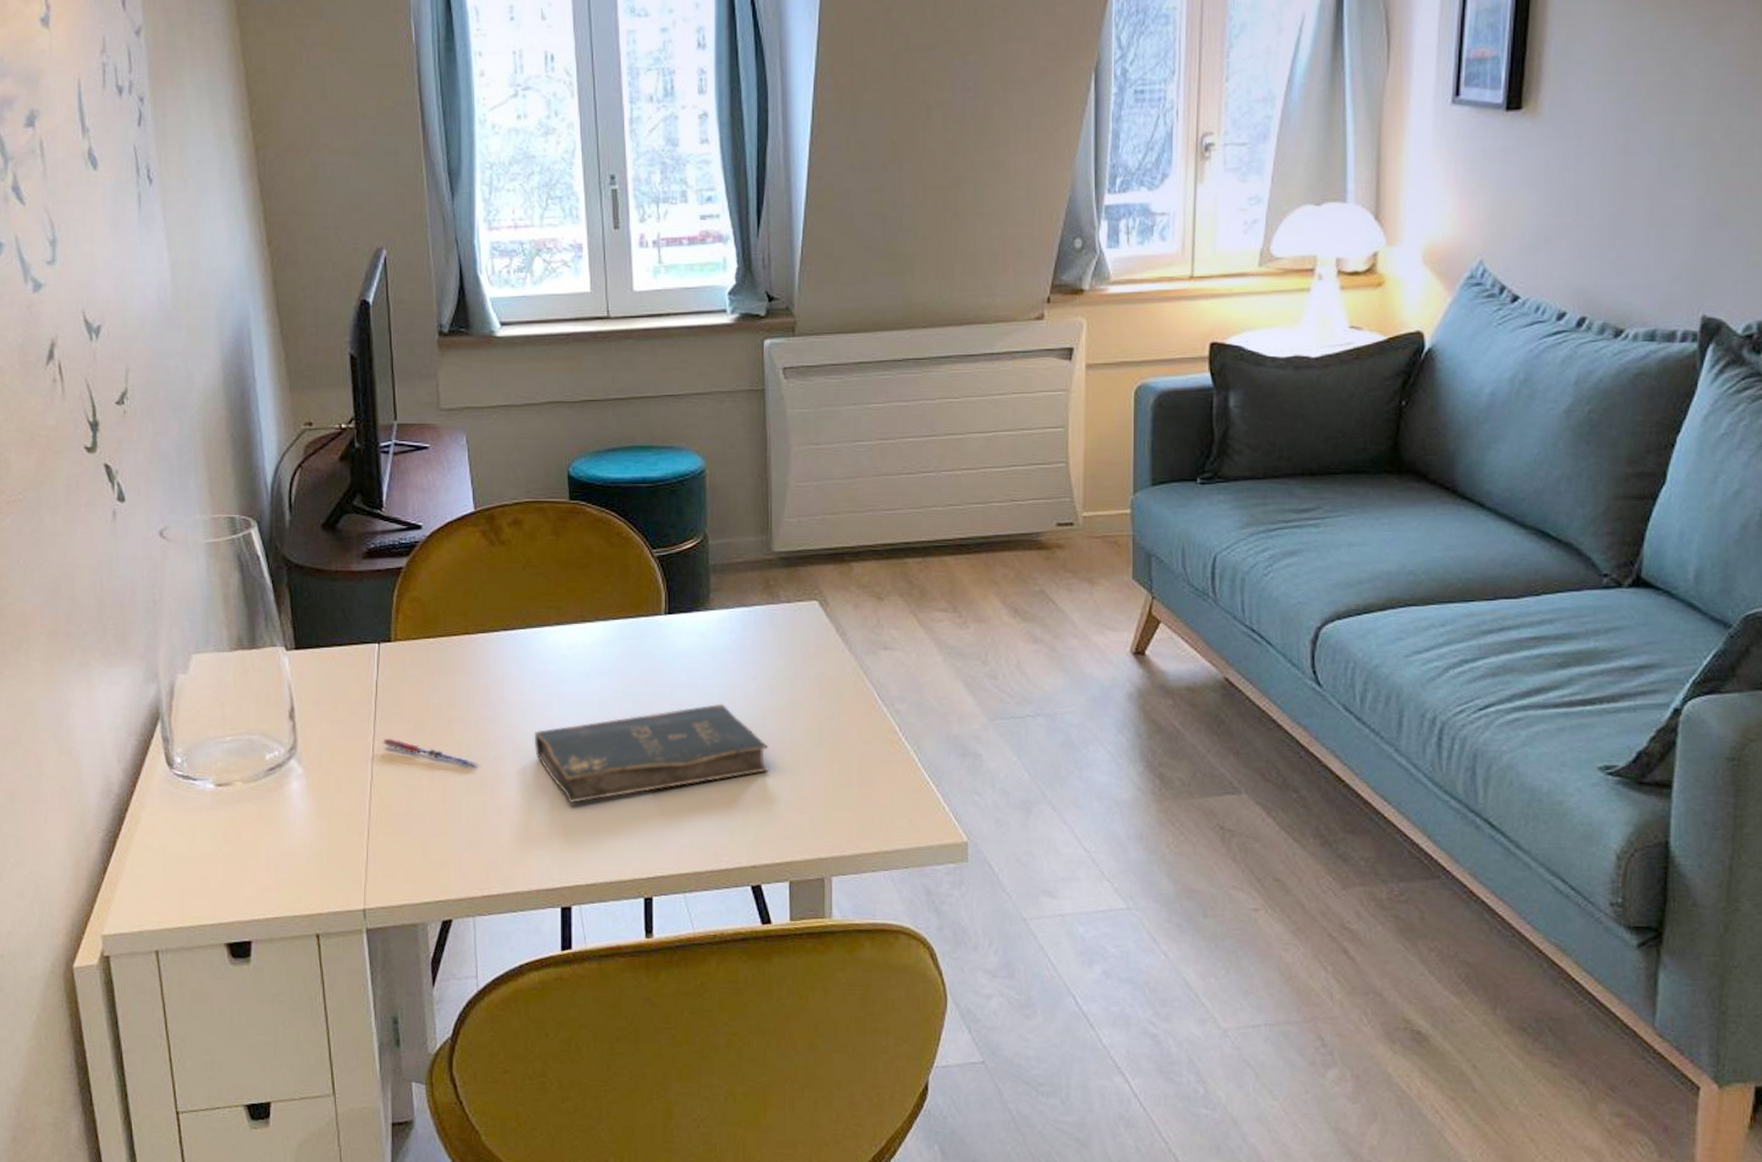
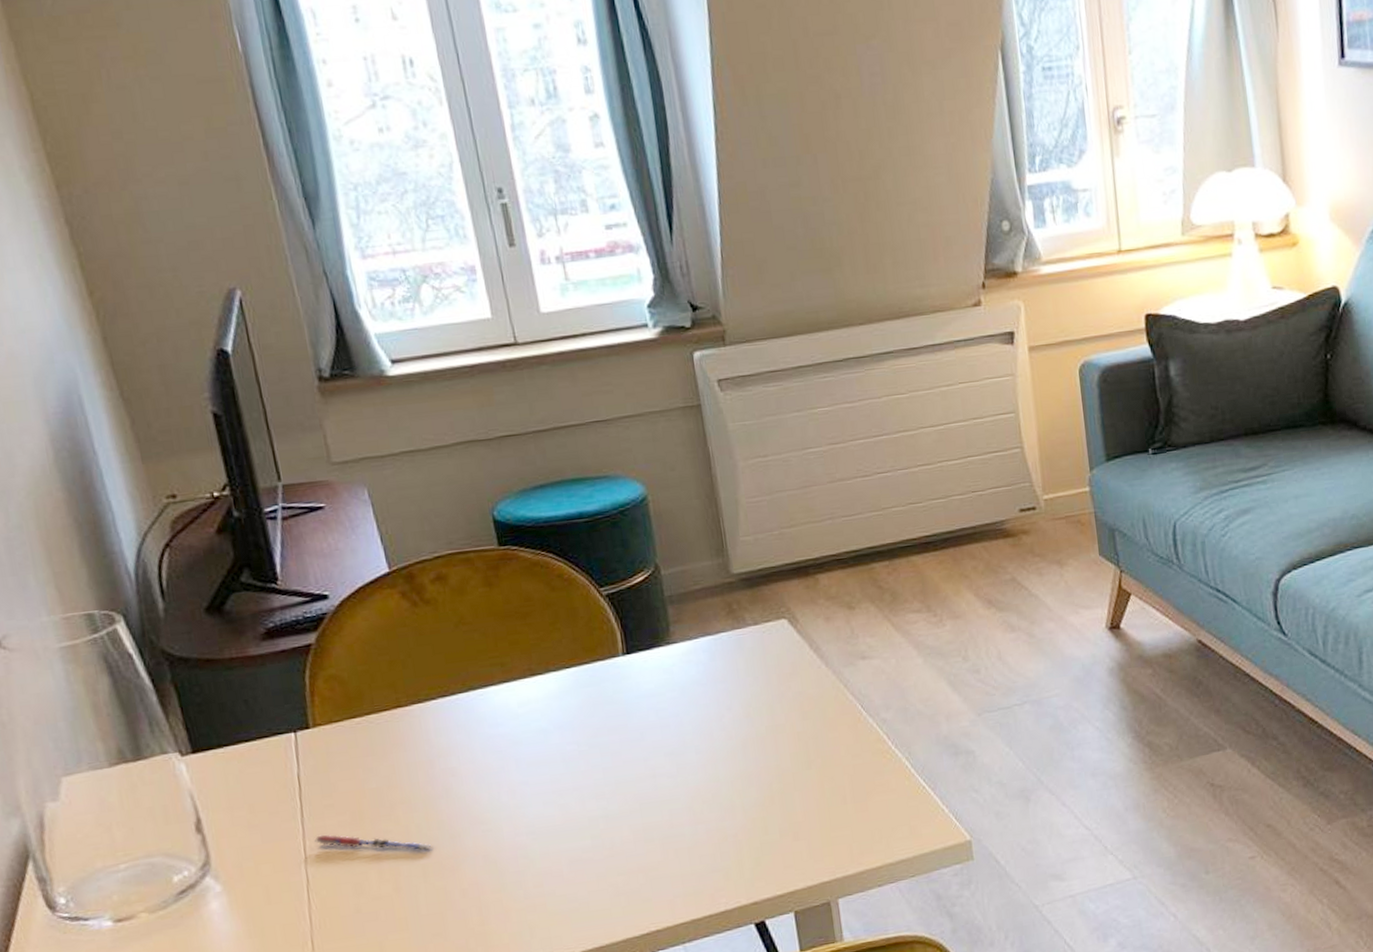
bible: present [534,703,769,803] -> none [492,739,758,871]

